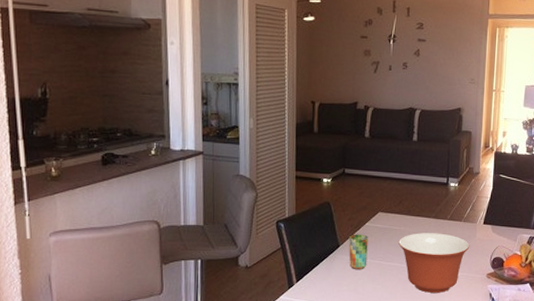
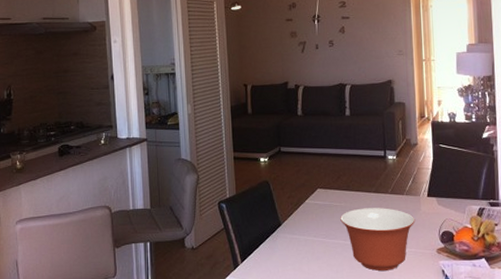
cup: present [348,234,368,270] -> none [289,212,310,249]

